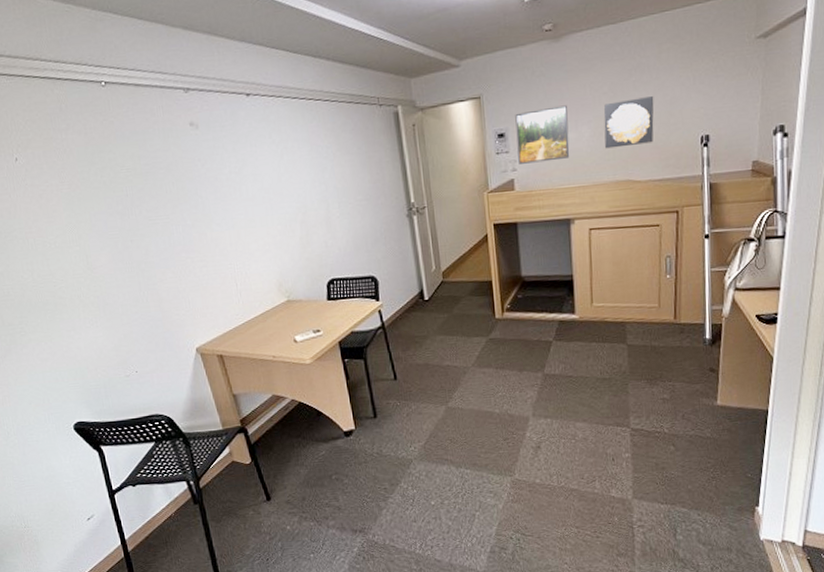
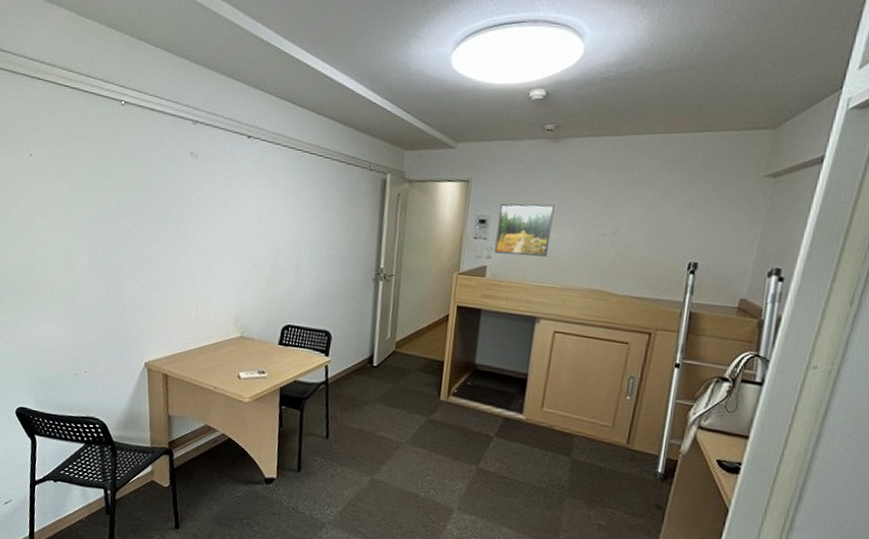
wall art: present [604,96,654,149] -> none [586,211,646,259]

